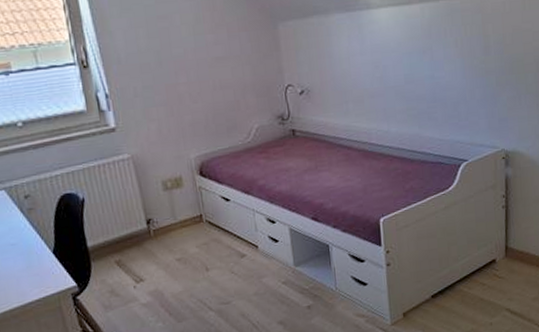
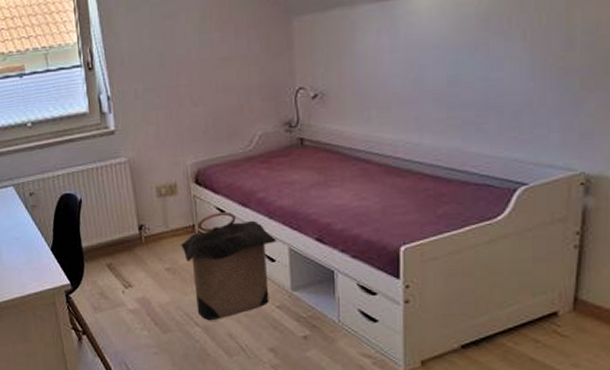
laundry hamper: none [190,200,279,303] -> present [181,212,278,319]

